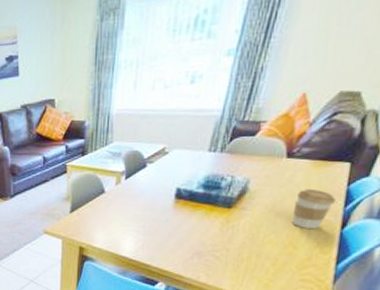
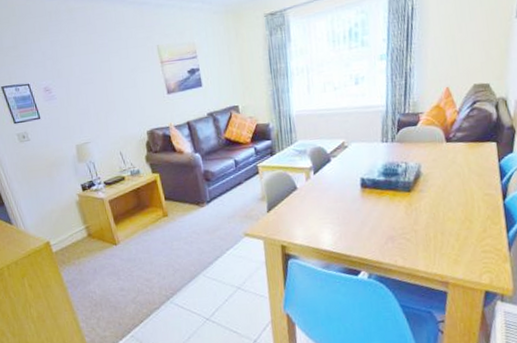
coffee cup: present [291,188,337,230] -> none [461,167,494,204]

